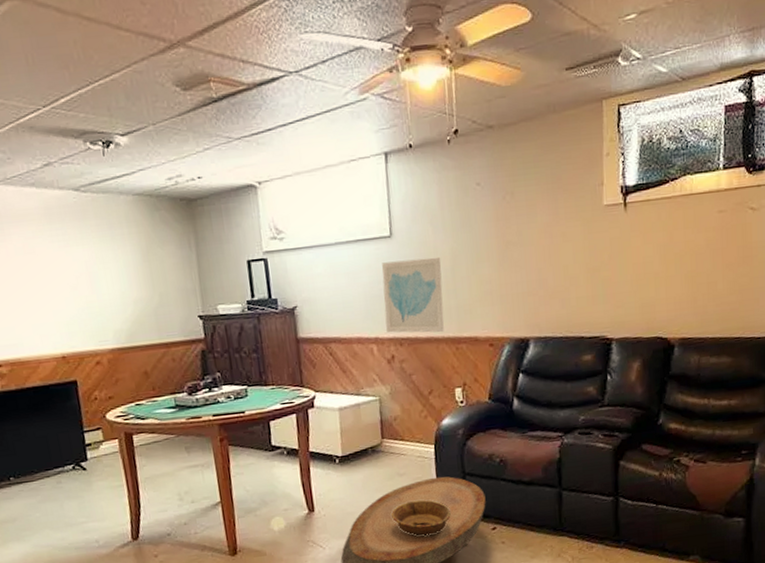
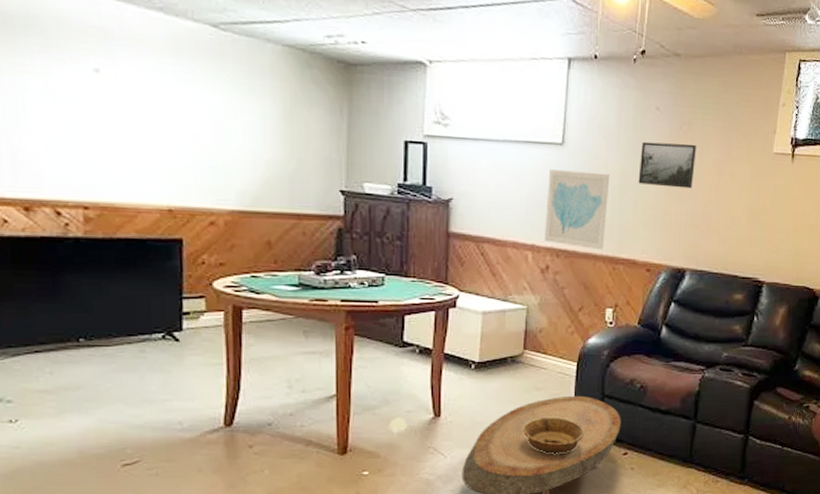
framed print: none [467,212,524,262] -> present [638,141,696,189]

